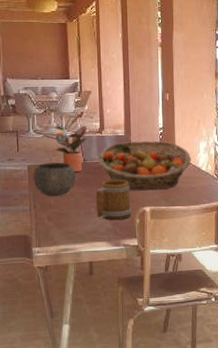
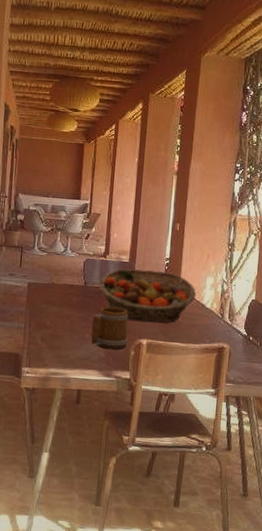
bowl: present [33,162,76,196] -> none [31,281,75,317]
potted plant: present [42,112,87,173] -> none [48,234,92,295]

